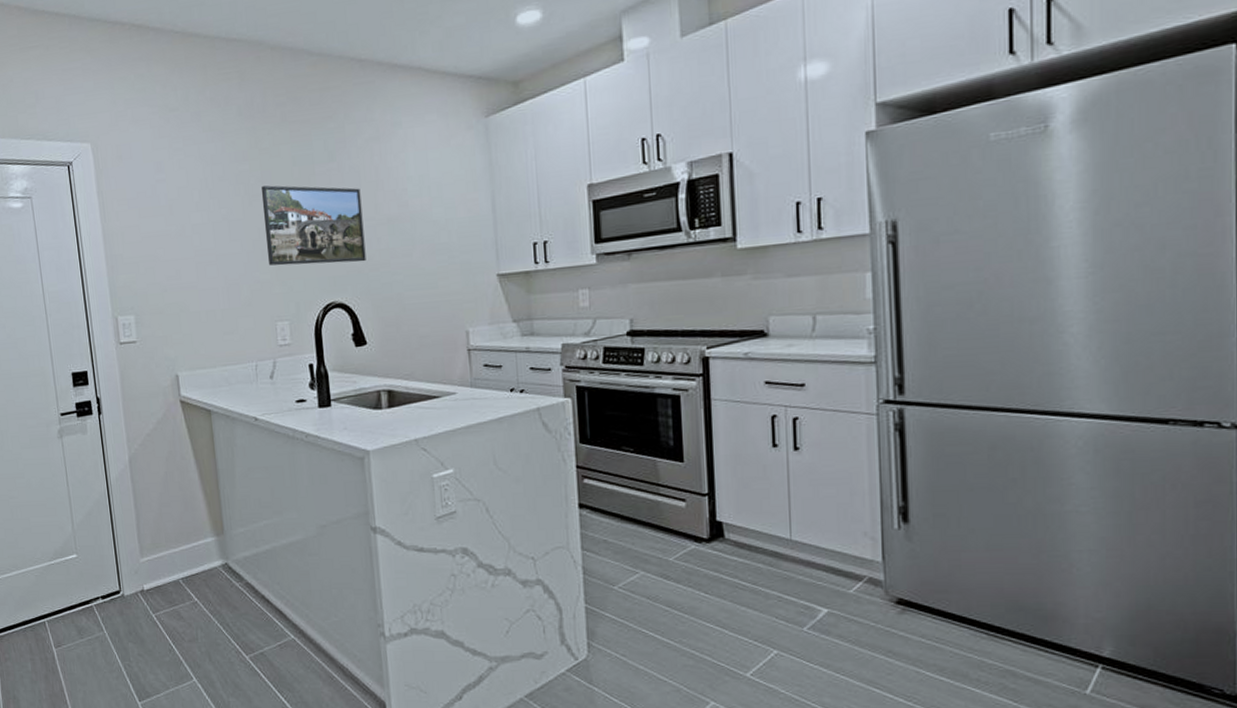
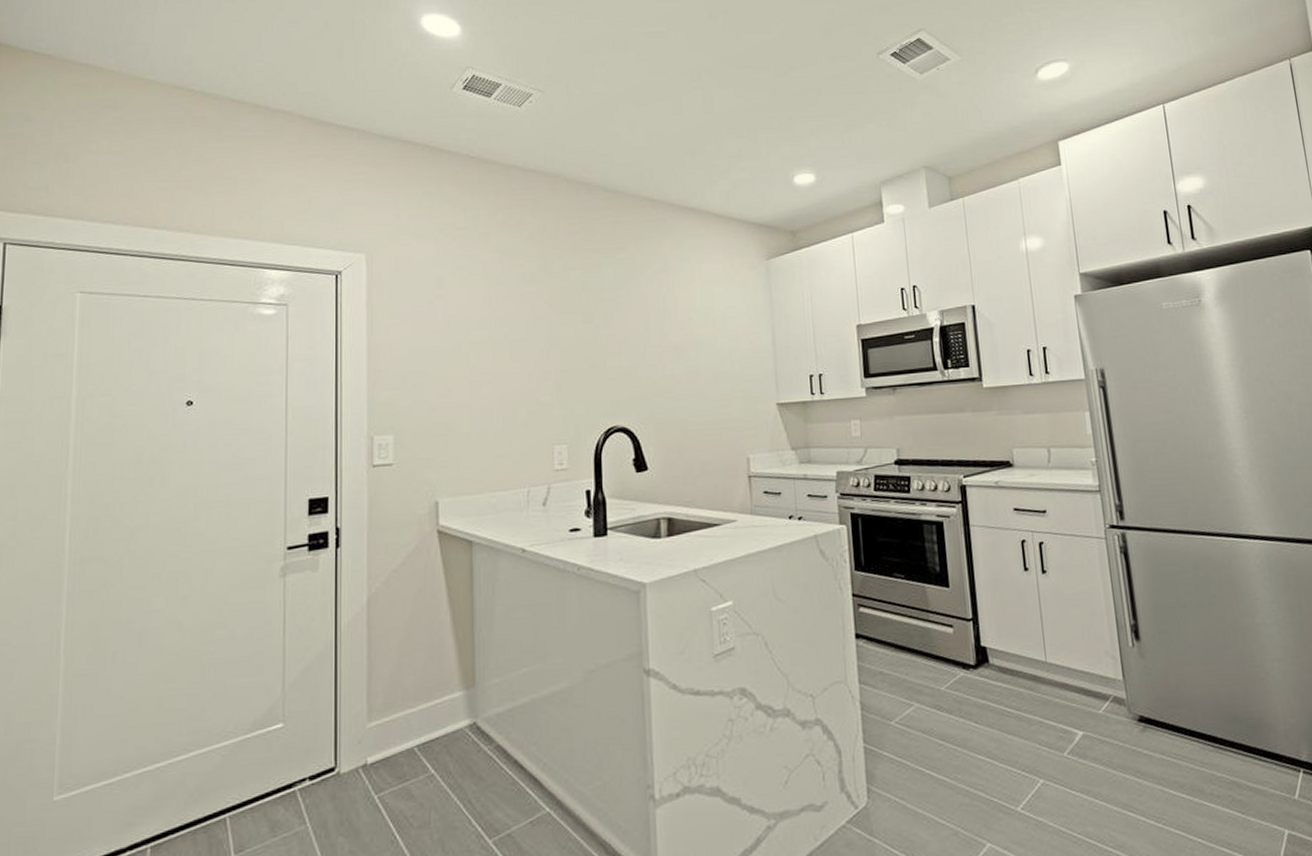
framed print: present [261,185,366,266] -> none [547,308,651,388]

